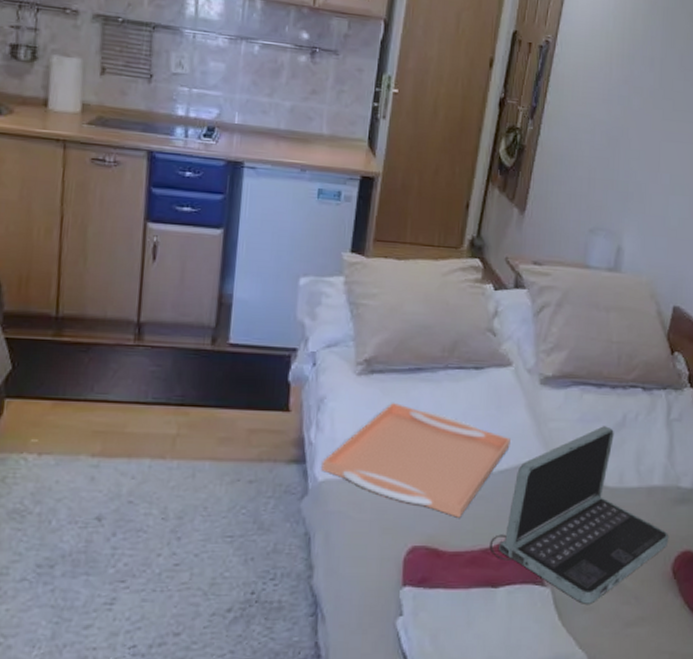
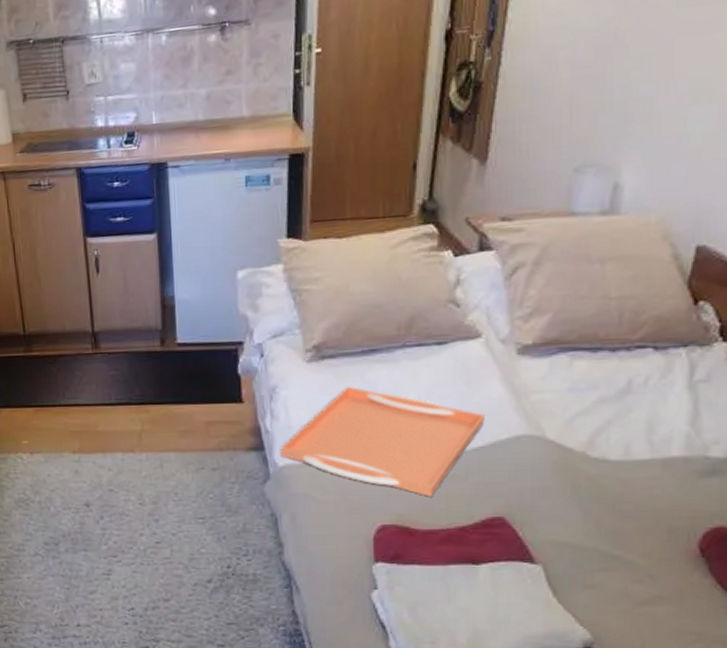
laptop: present [489,426,669,604] -> none [467,394,695,582]

